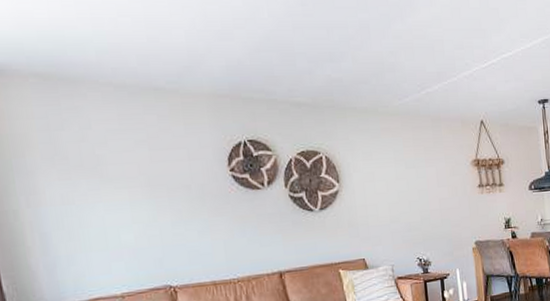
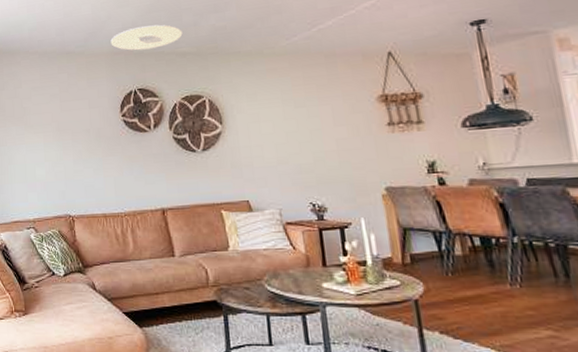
ceiling light: none [212,67,297,95] -> present [110,24,183,51]

